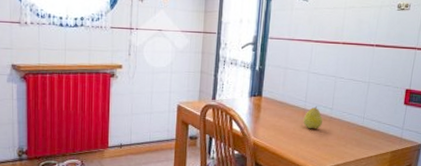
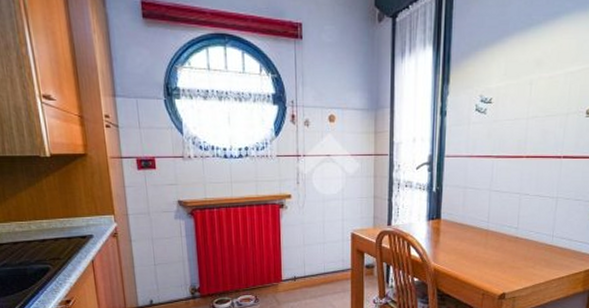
fruit: present [303,106,323,129] -> none [486,227,508,251]

